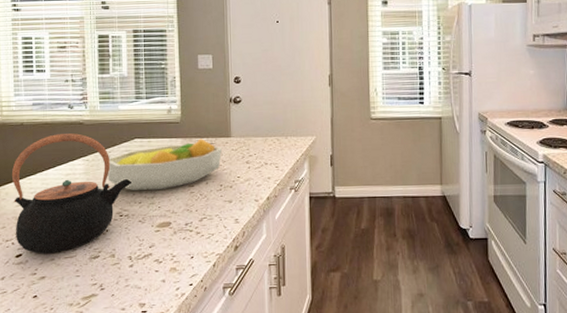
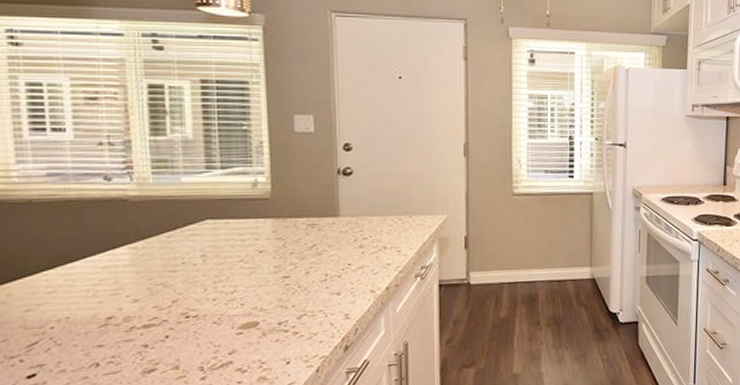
teapot: present [11,133,133,254] -> none [15,213,203,372]
fruit bowl: present [107,138,223,191] -> none [166,218,328,286]

